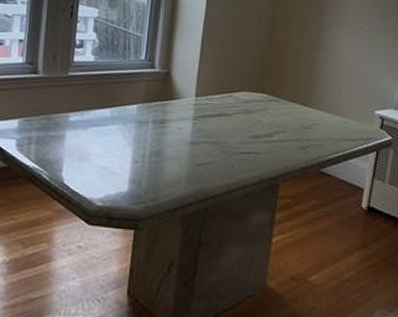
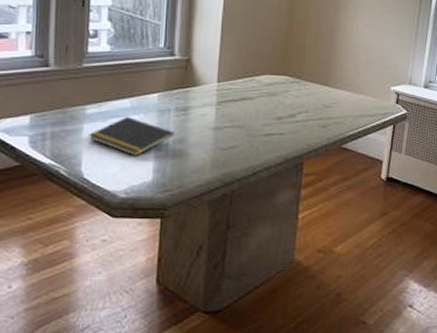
notepad: none [70,125,151,166] -> present [89,116,174,156]

